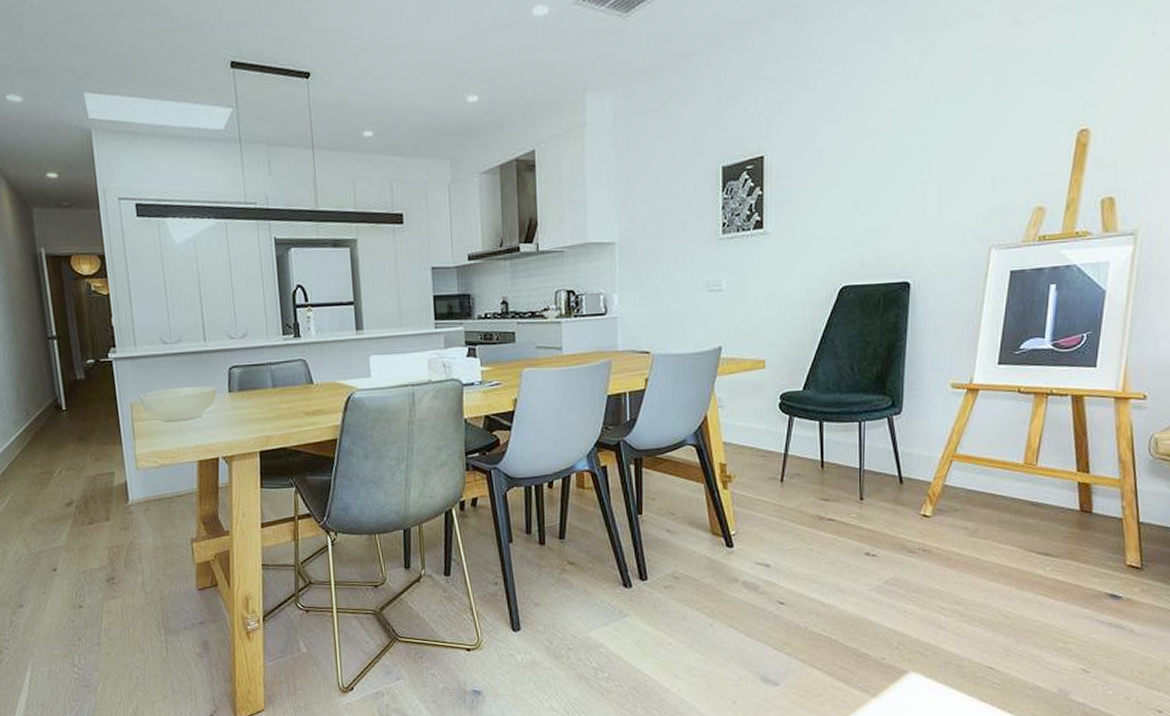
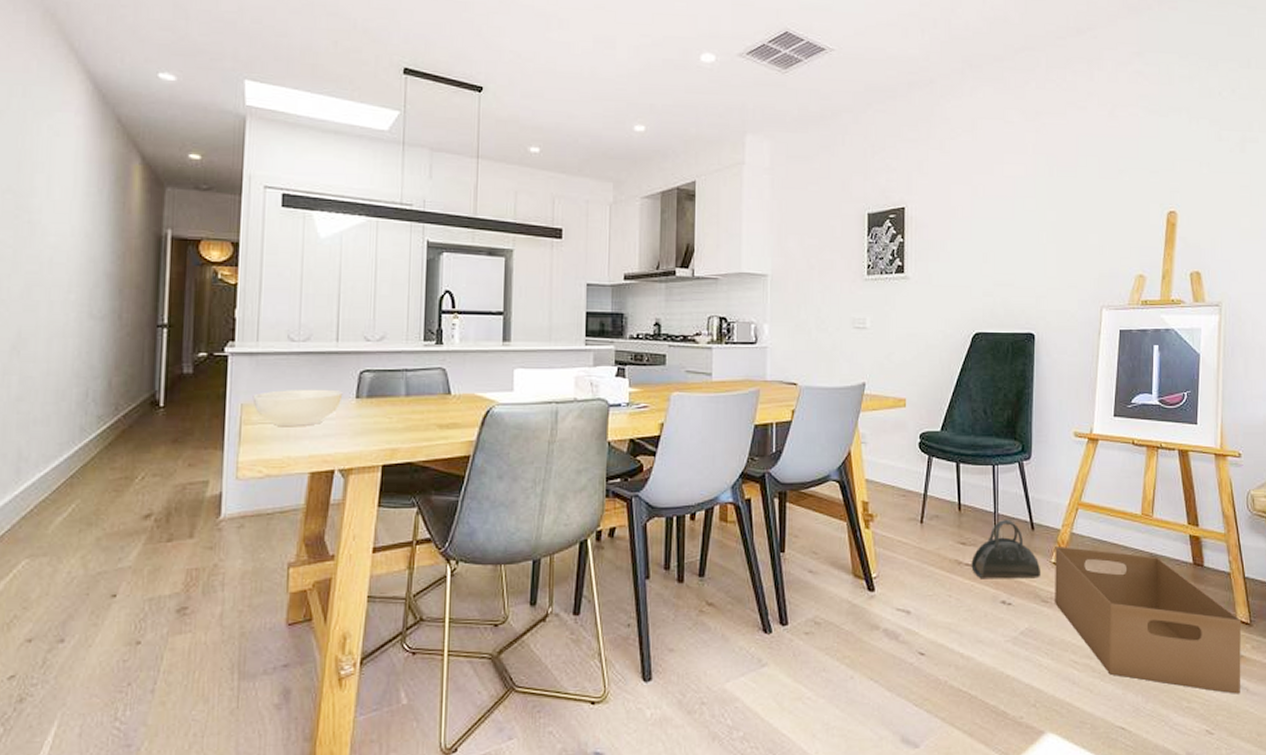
handbag: none [834,475,909,532] -> present [971,520,1041,579]
storage basket: none [923,498,1130,635] -> present [1055,545,1241,694]

